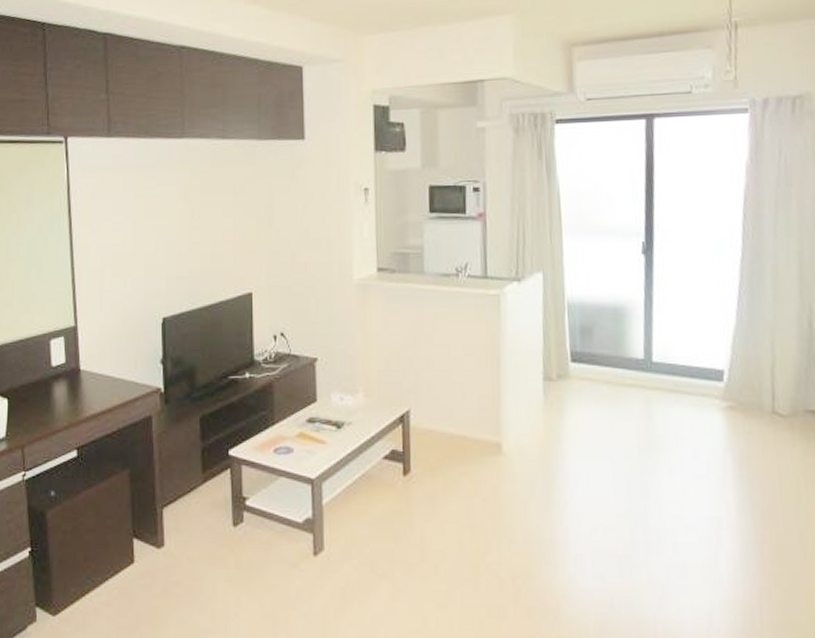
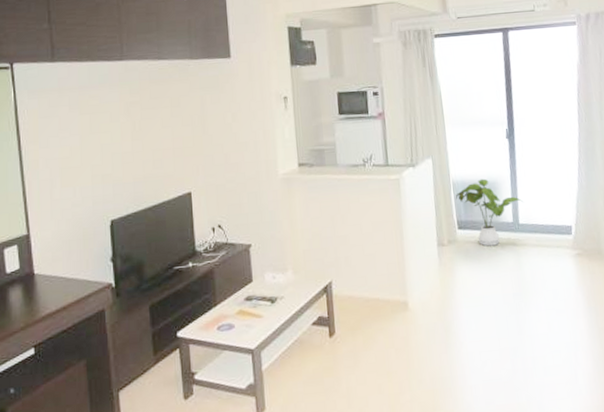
house plant: none [570,302,659,386] -> present [455,178,523,247]

